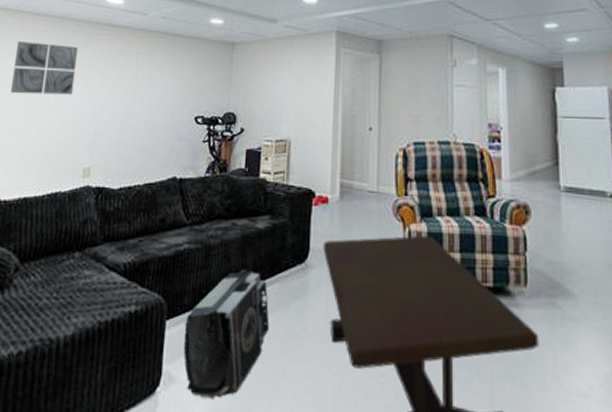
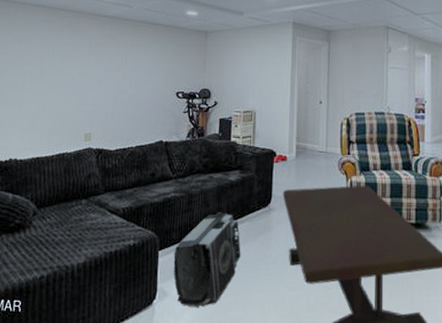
wall art: present [10,40,79,95] -> none [19,28,75,74]

